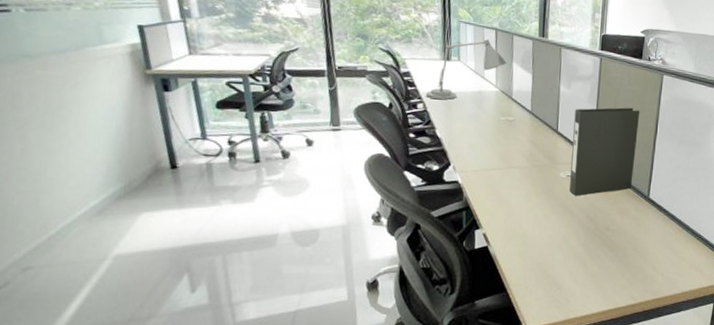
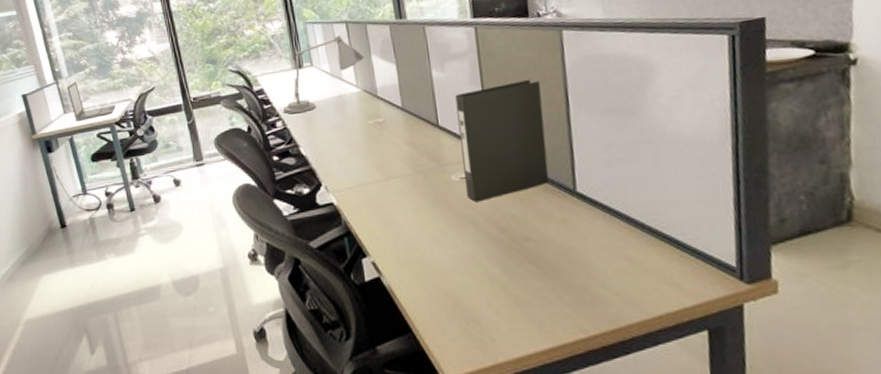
laptop: none [196,24,252,66] -> present [67,81,115,121]

